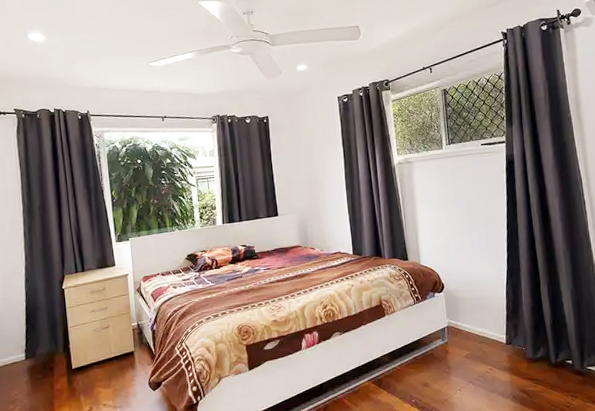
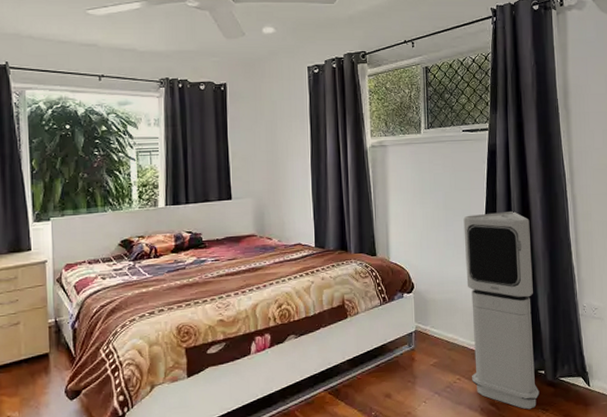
air purifier: none [486,215,569,397] -> present [463,211,540,410]

